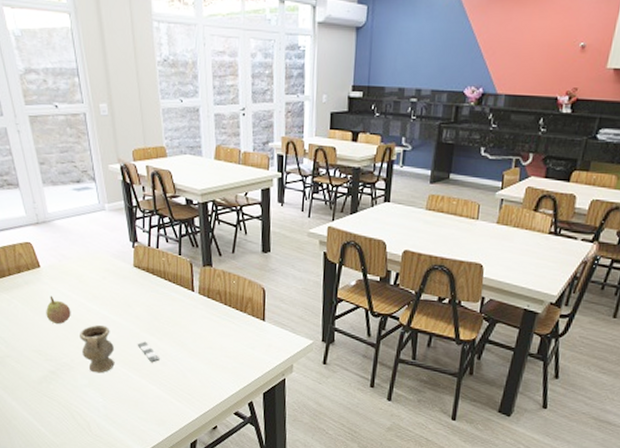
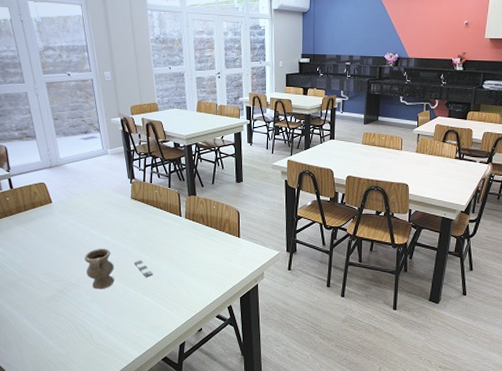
fruit: present [46,295,71,325] -> none [56,226,78,250]

